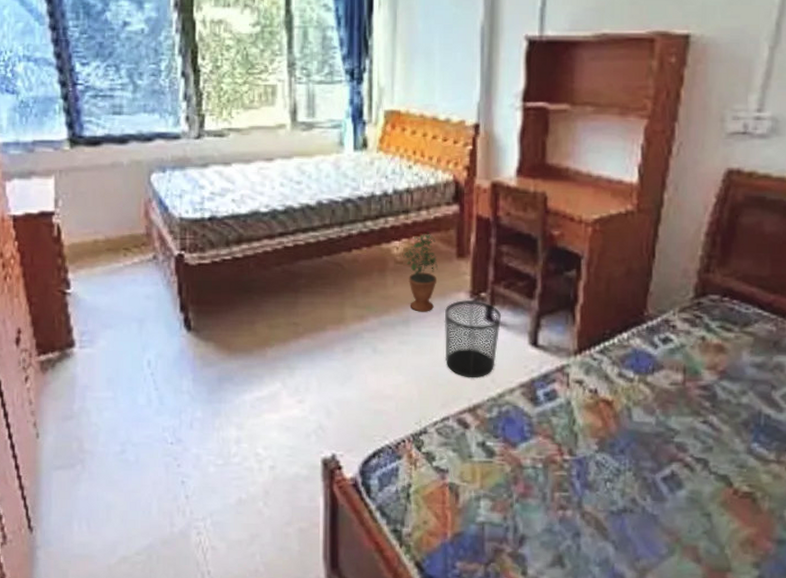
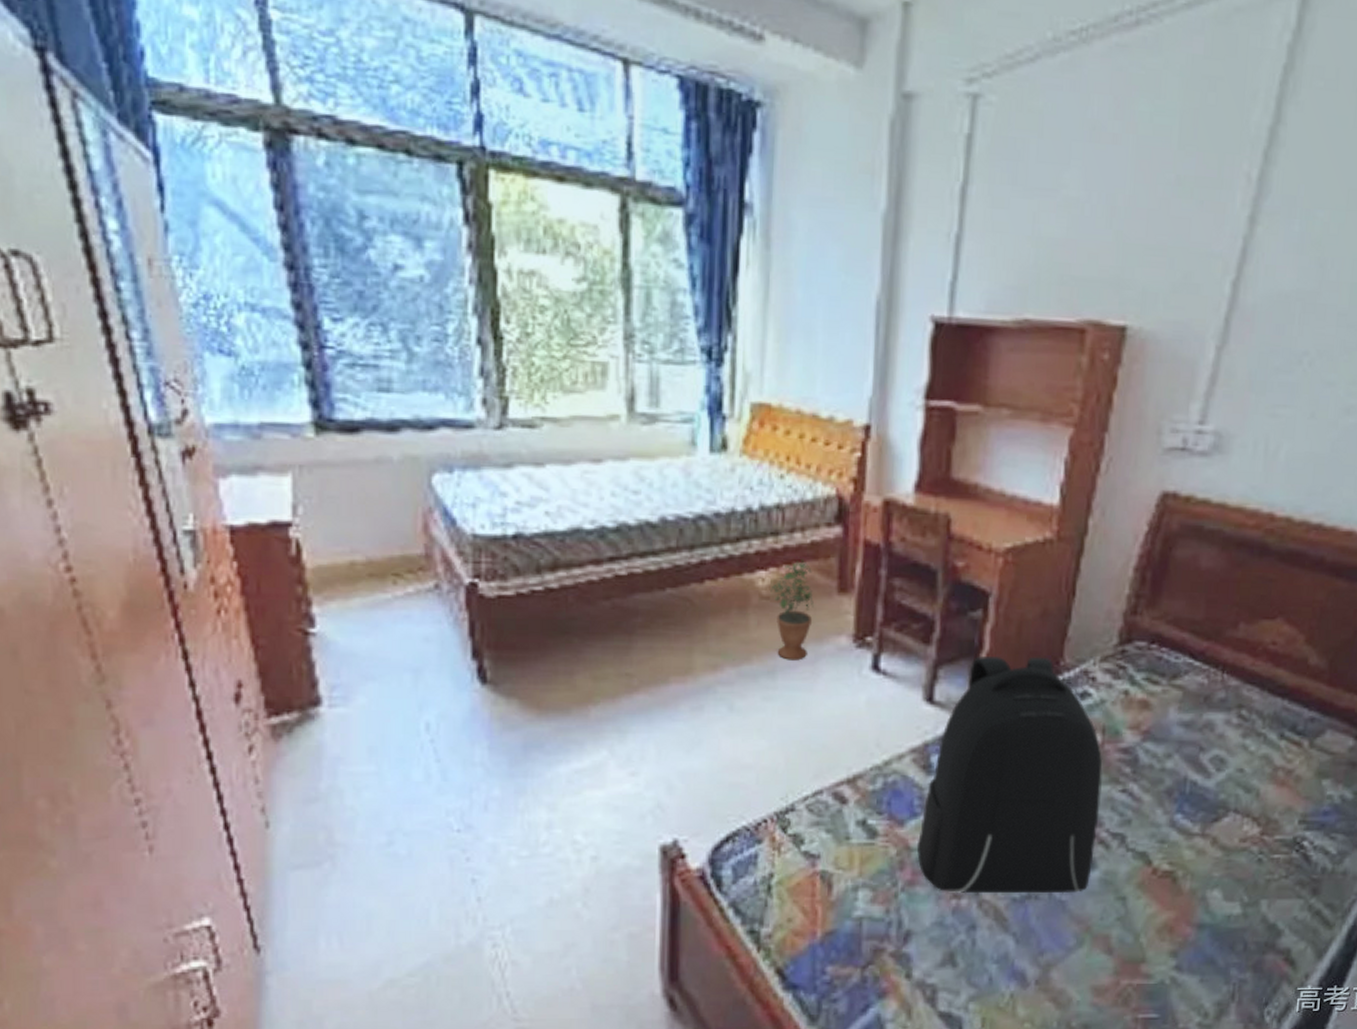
waste bin: present [444,299,501,378] -> none [819,645,890,742]
backpack: none [527,307,685,509] -> present [916,655,1103,894]

